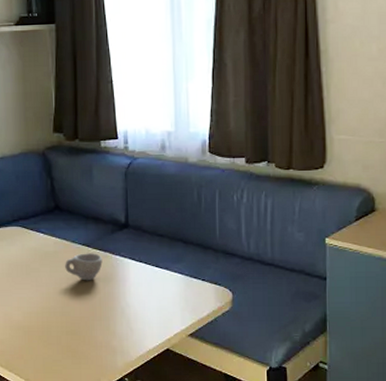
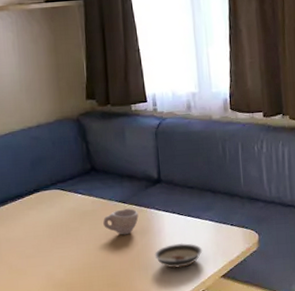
saucer: none [117,294,170,321] -> present [154,242,203,268]

